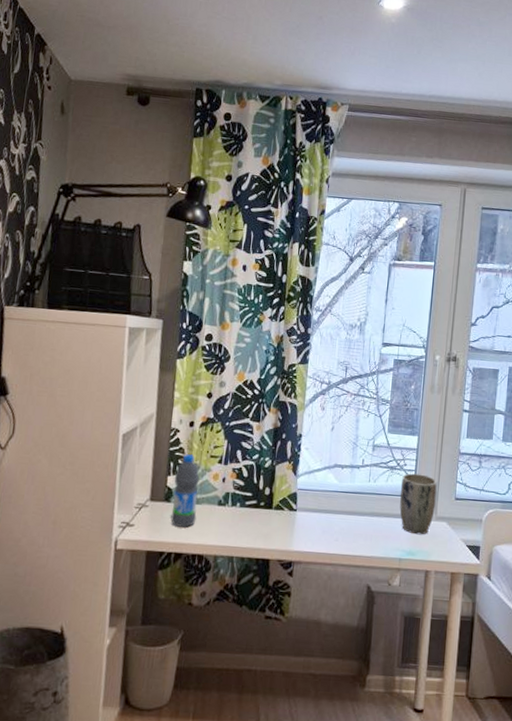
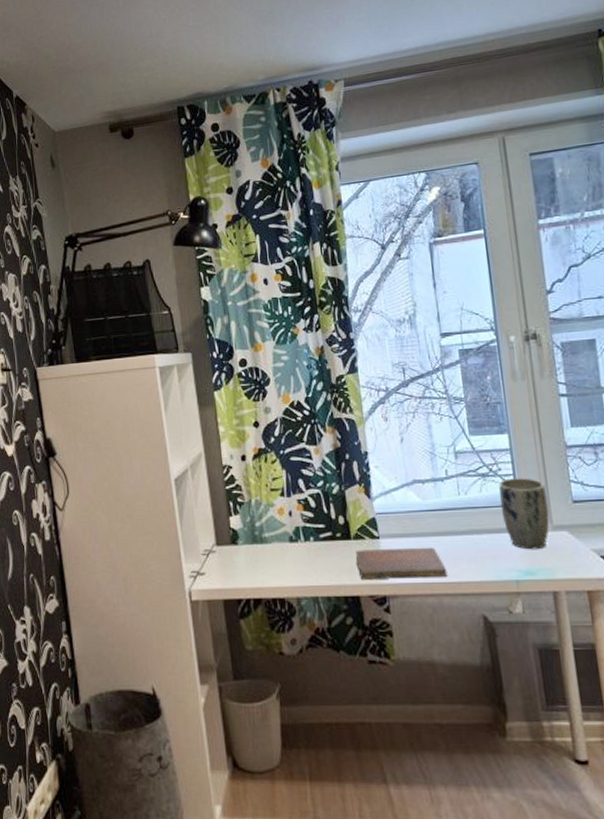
water bottle: present [170,454,200,528] -> none [236,491,269,570]
notebook: none [272,519,347,550] -> present [355,547,448,579]

